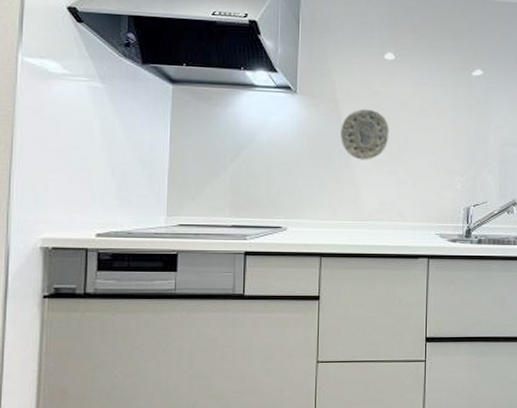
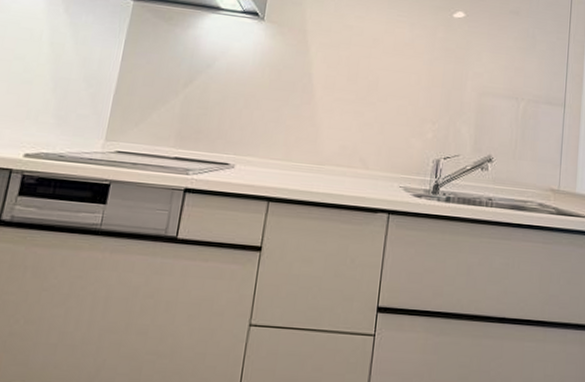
decorative plate: present [341,109,389,160] -> none [305,42,359,98]

